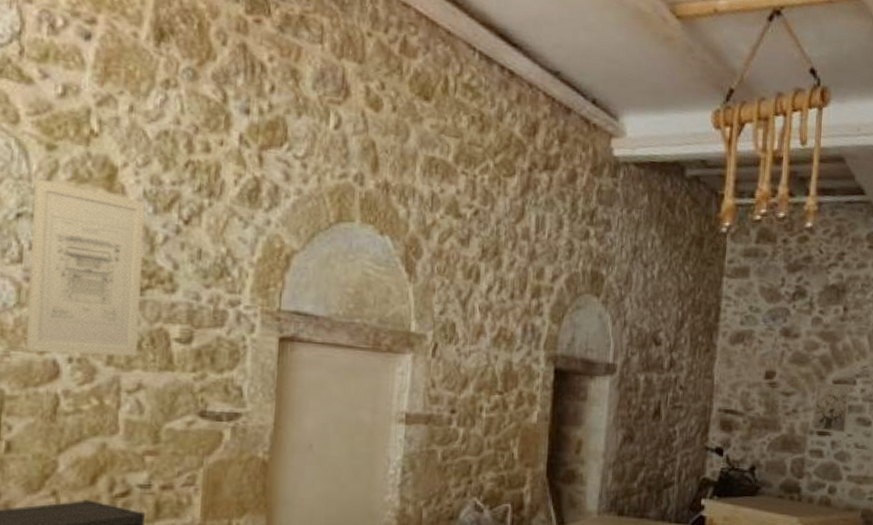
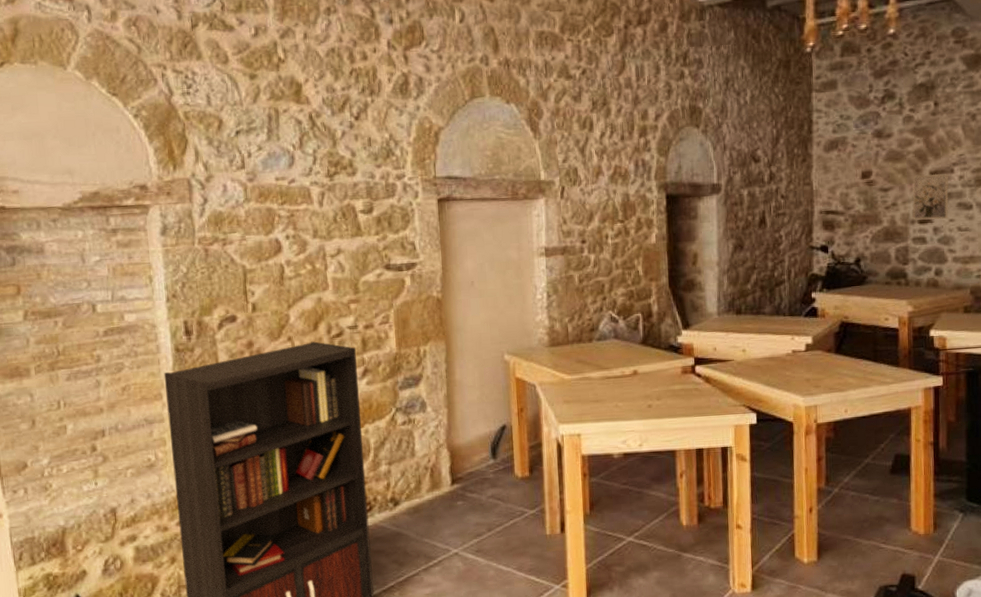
wall art: present [25,178,146,356] -> none [245,102,334,234]

